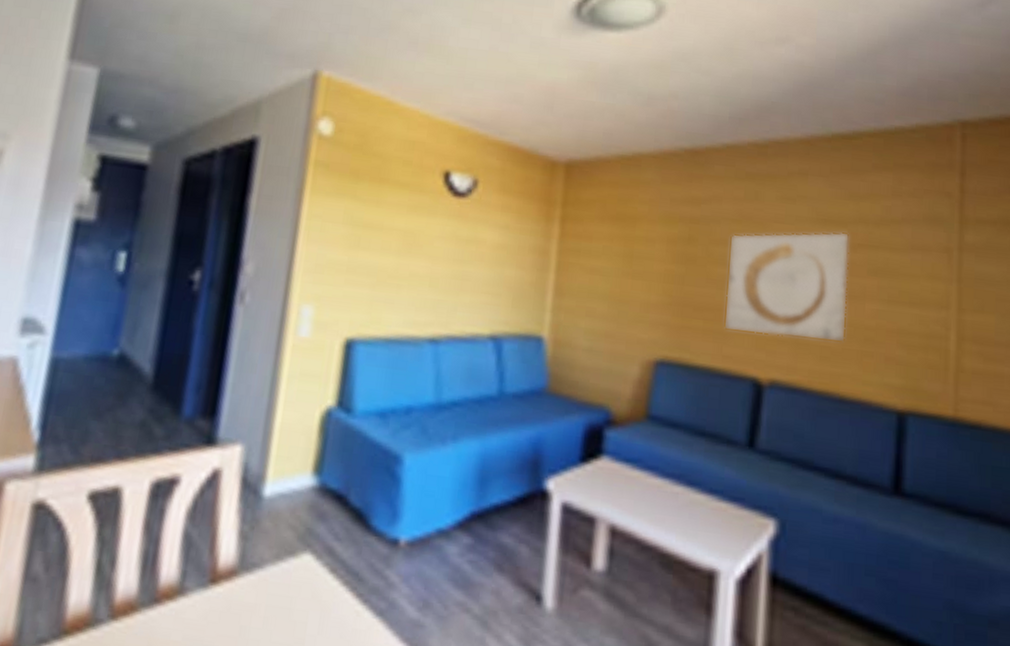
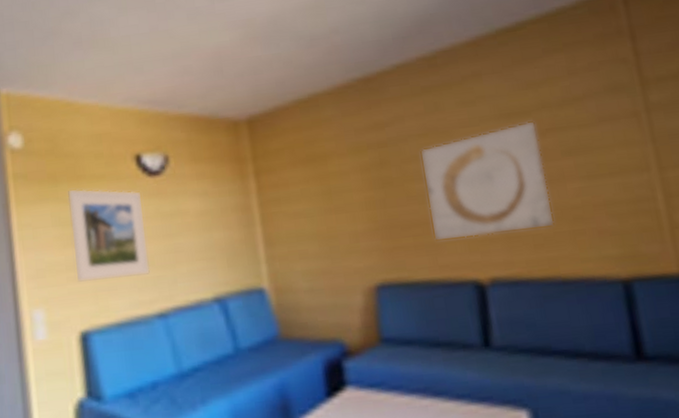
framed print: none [356,190,441,296] -> present [67,188,151,283]

